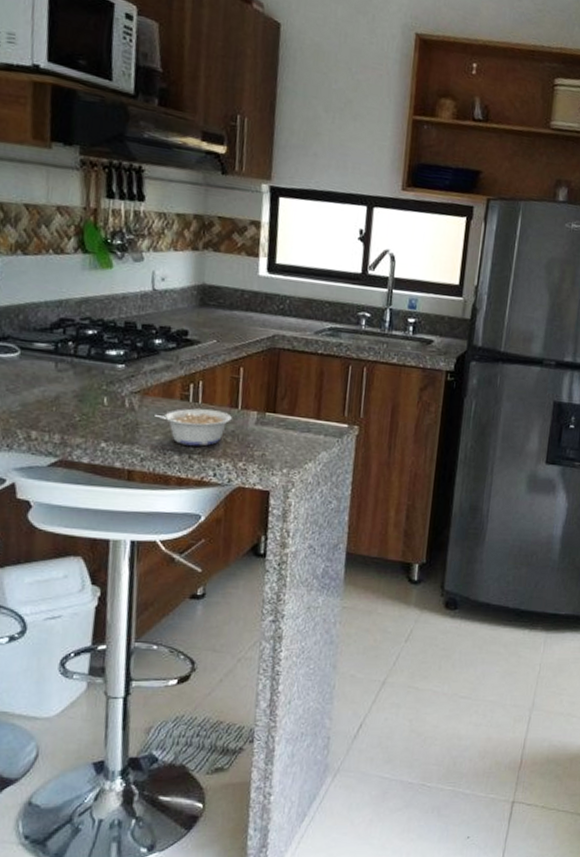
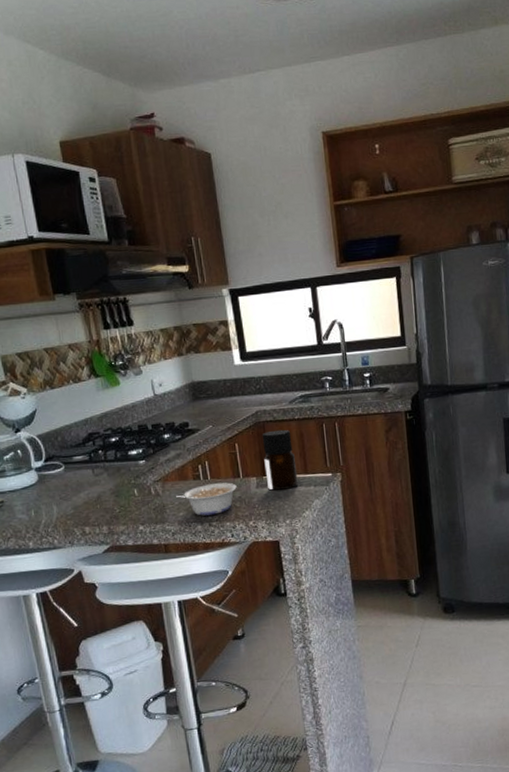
bottle: none [269,361,310,433] -> present [262,429,298,491]

